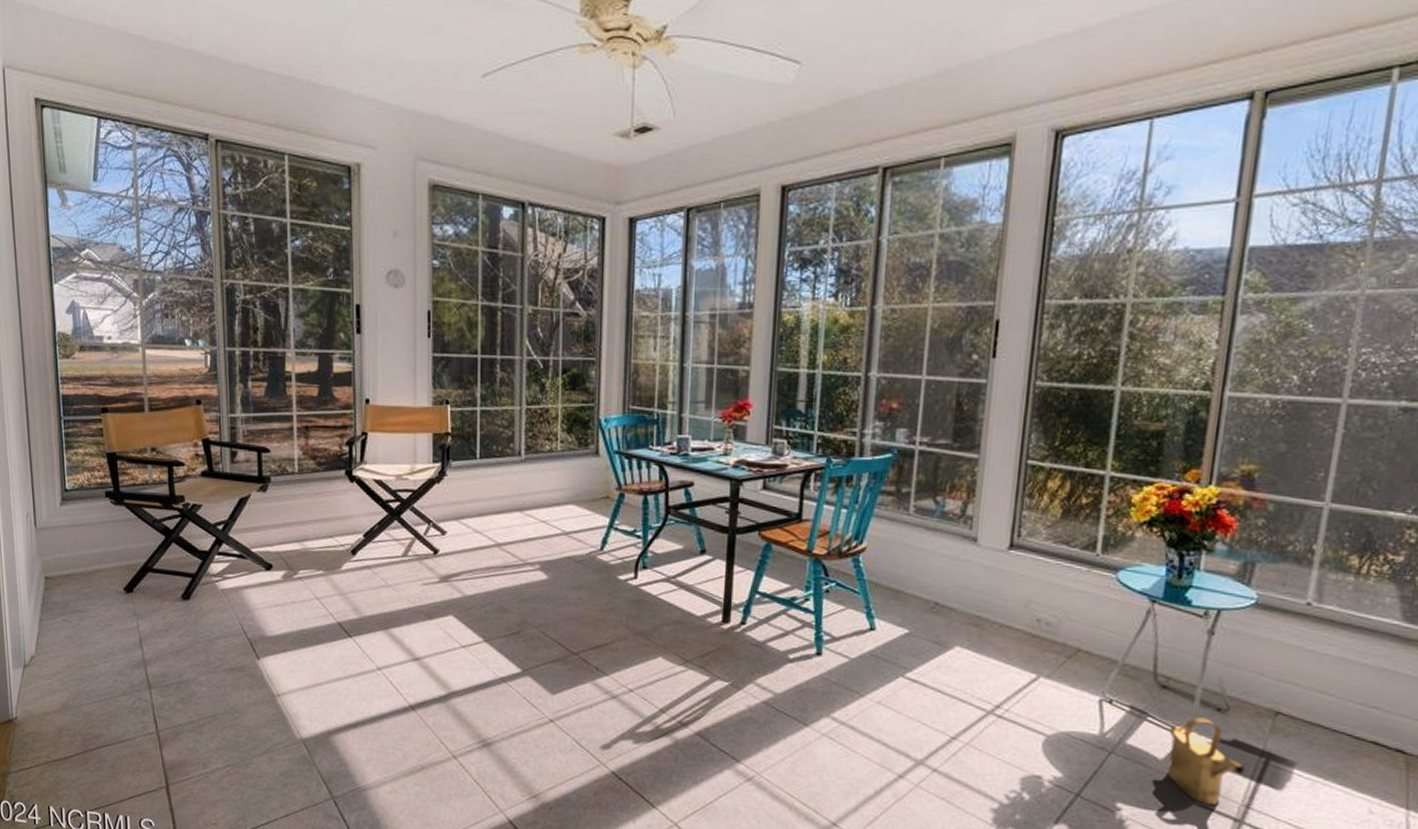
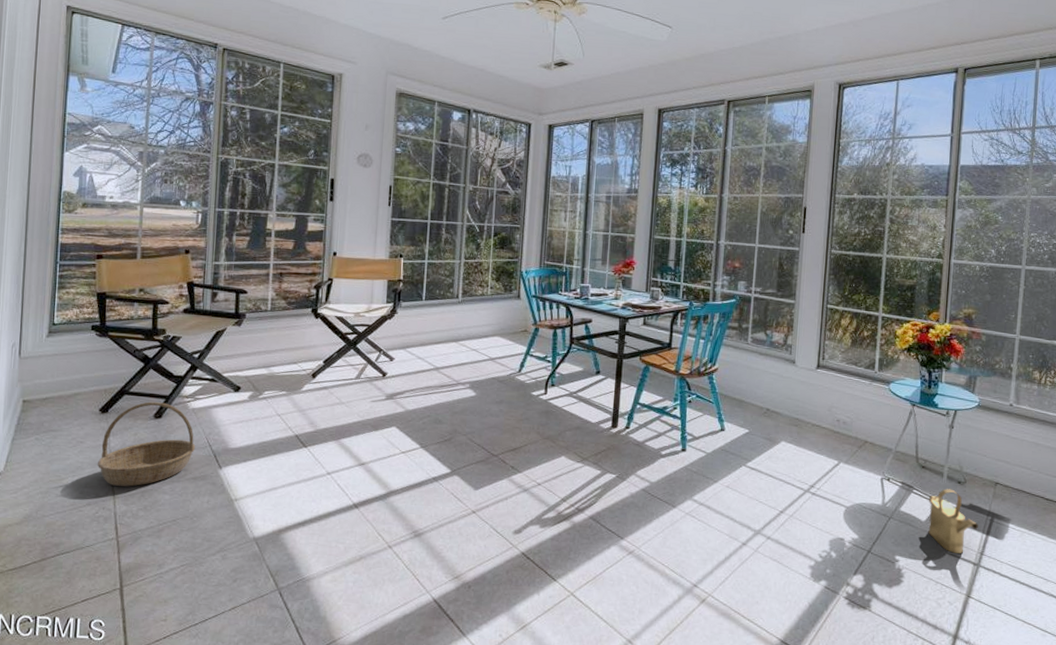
basket: none [129,580,230,676] -> present [98,401,196,487]

